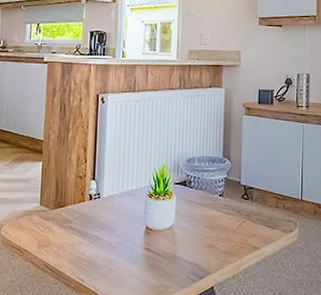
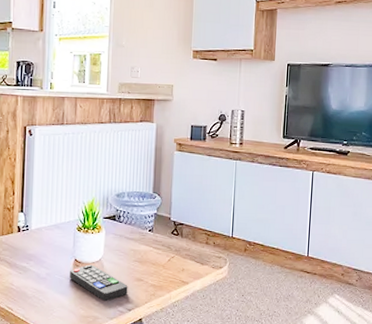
remote control: none [141,232,199,269] -> present [70,264,128,301]

